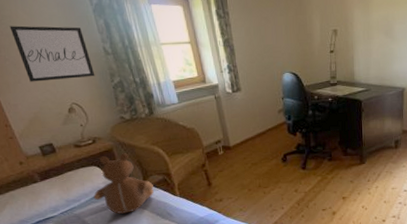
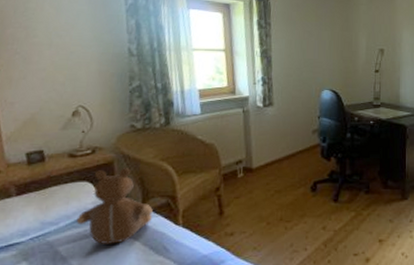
wall art: present [9,25,95,82] -> none [30,19,113,80]

